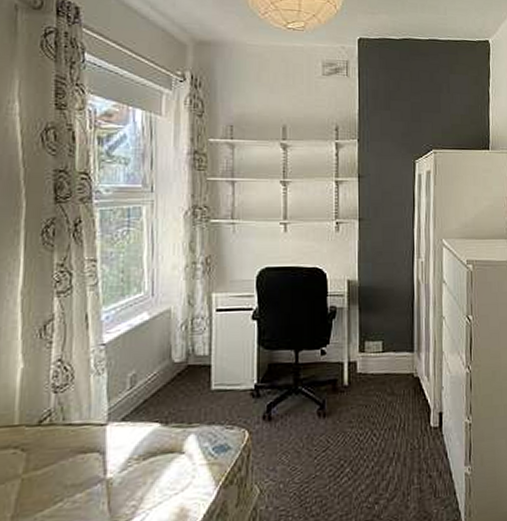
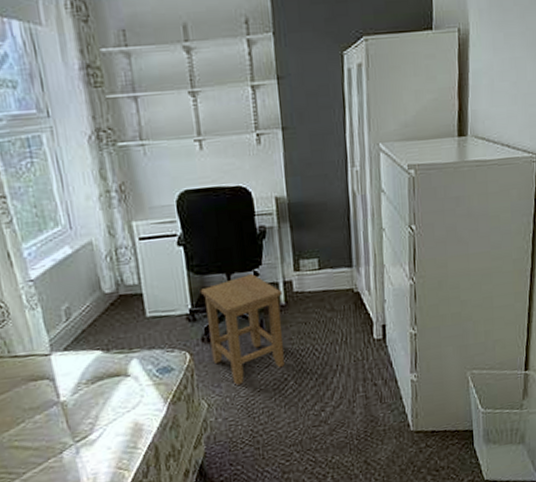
stool: none [267,352,346,470] -> present [200,274,285,385]

